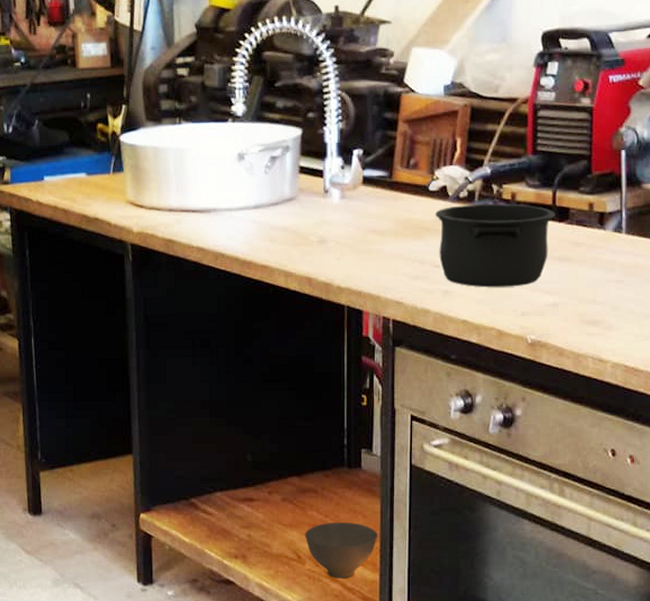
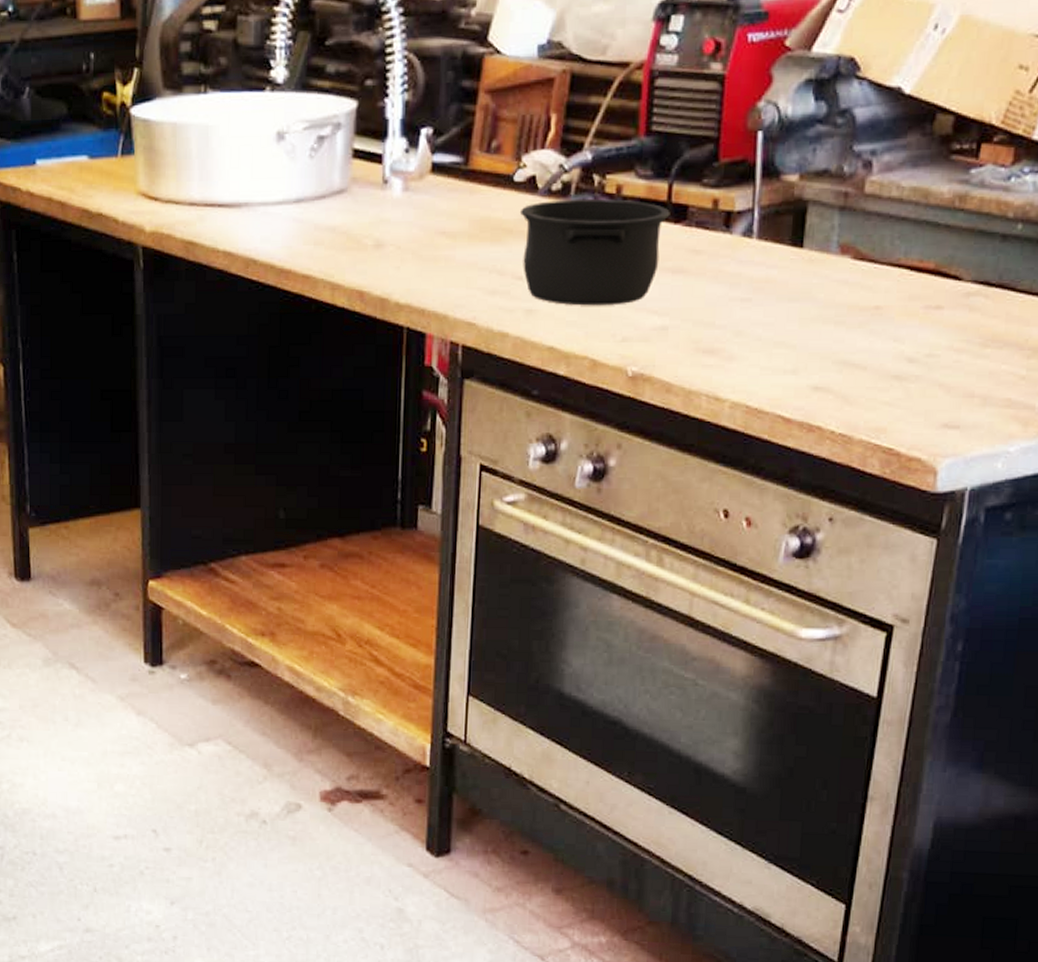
bowl: present [304,522,378,579] -> none [345,594,435,662]

